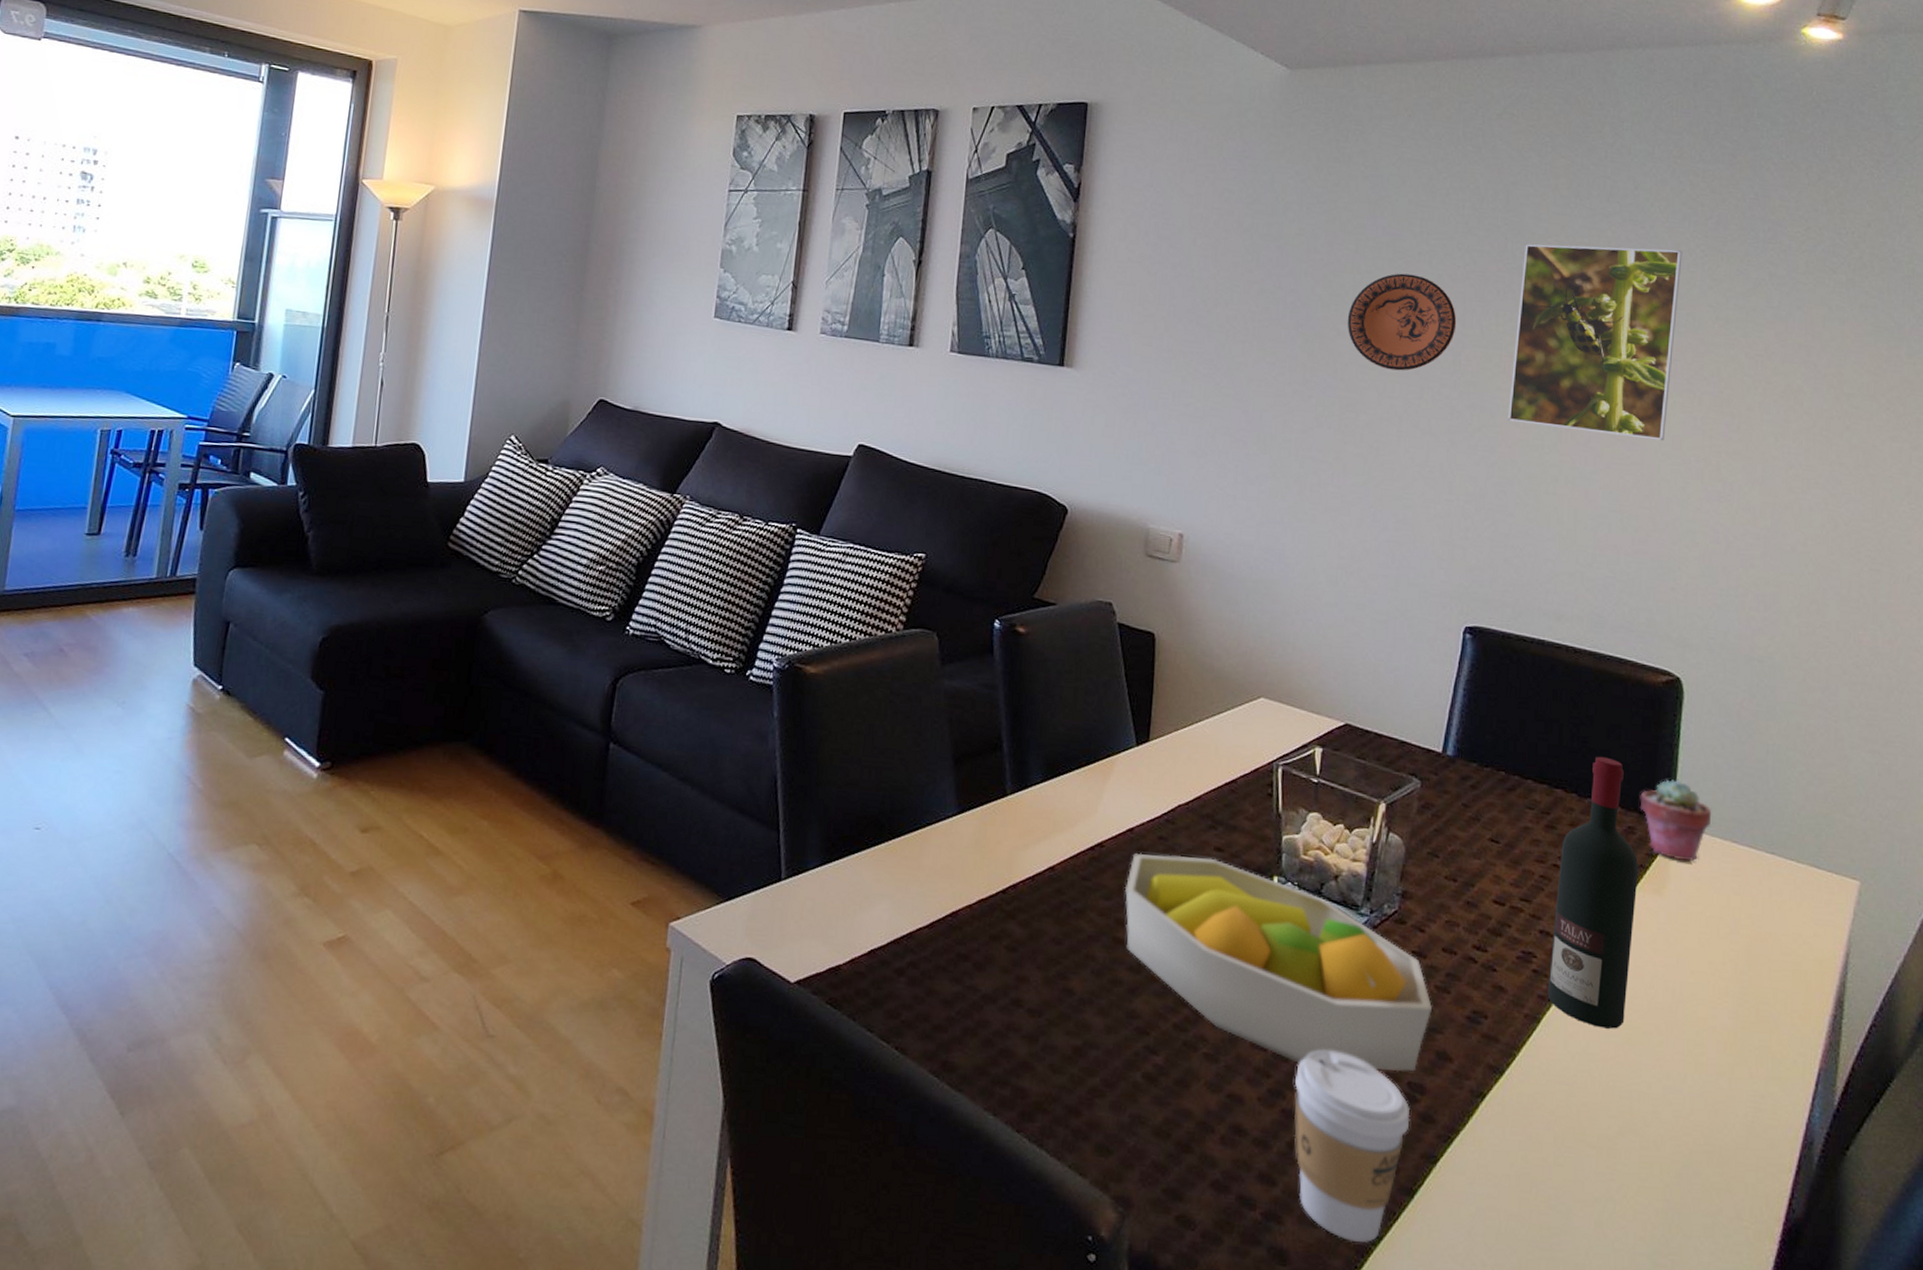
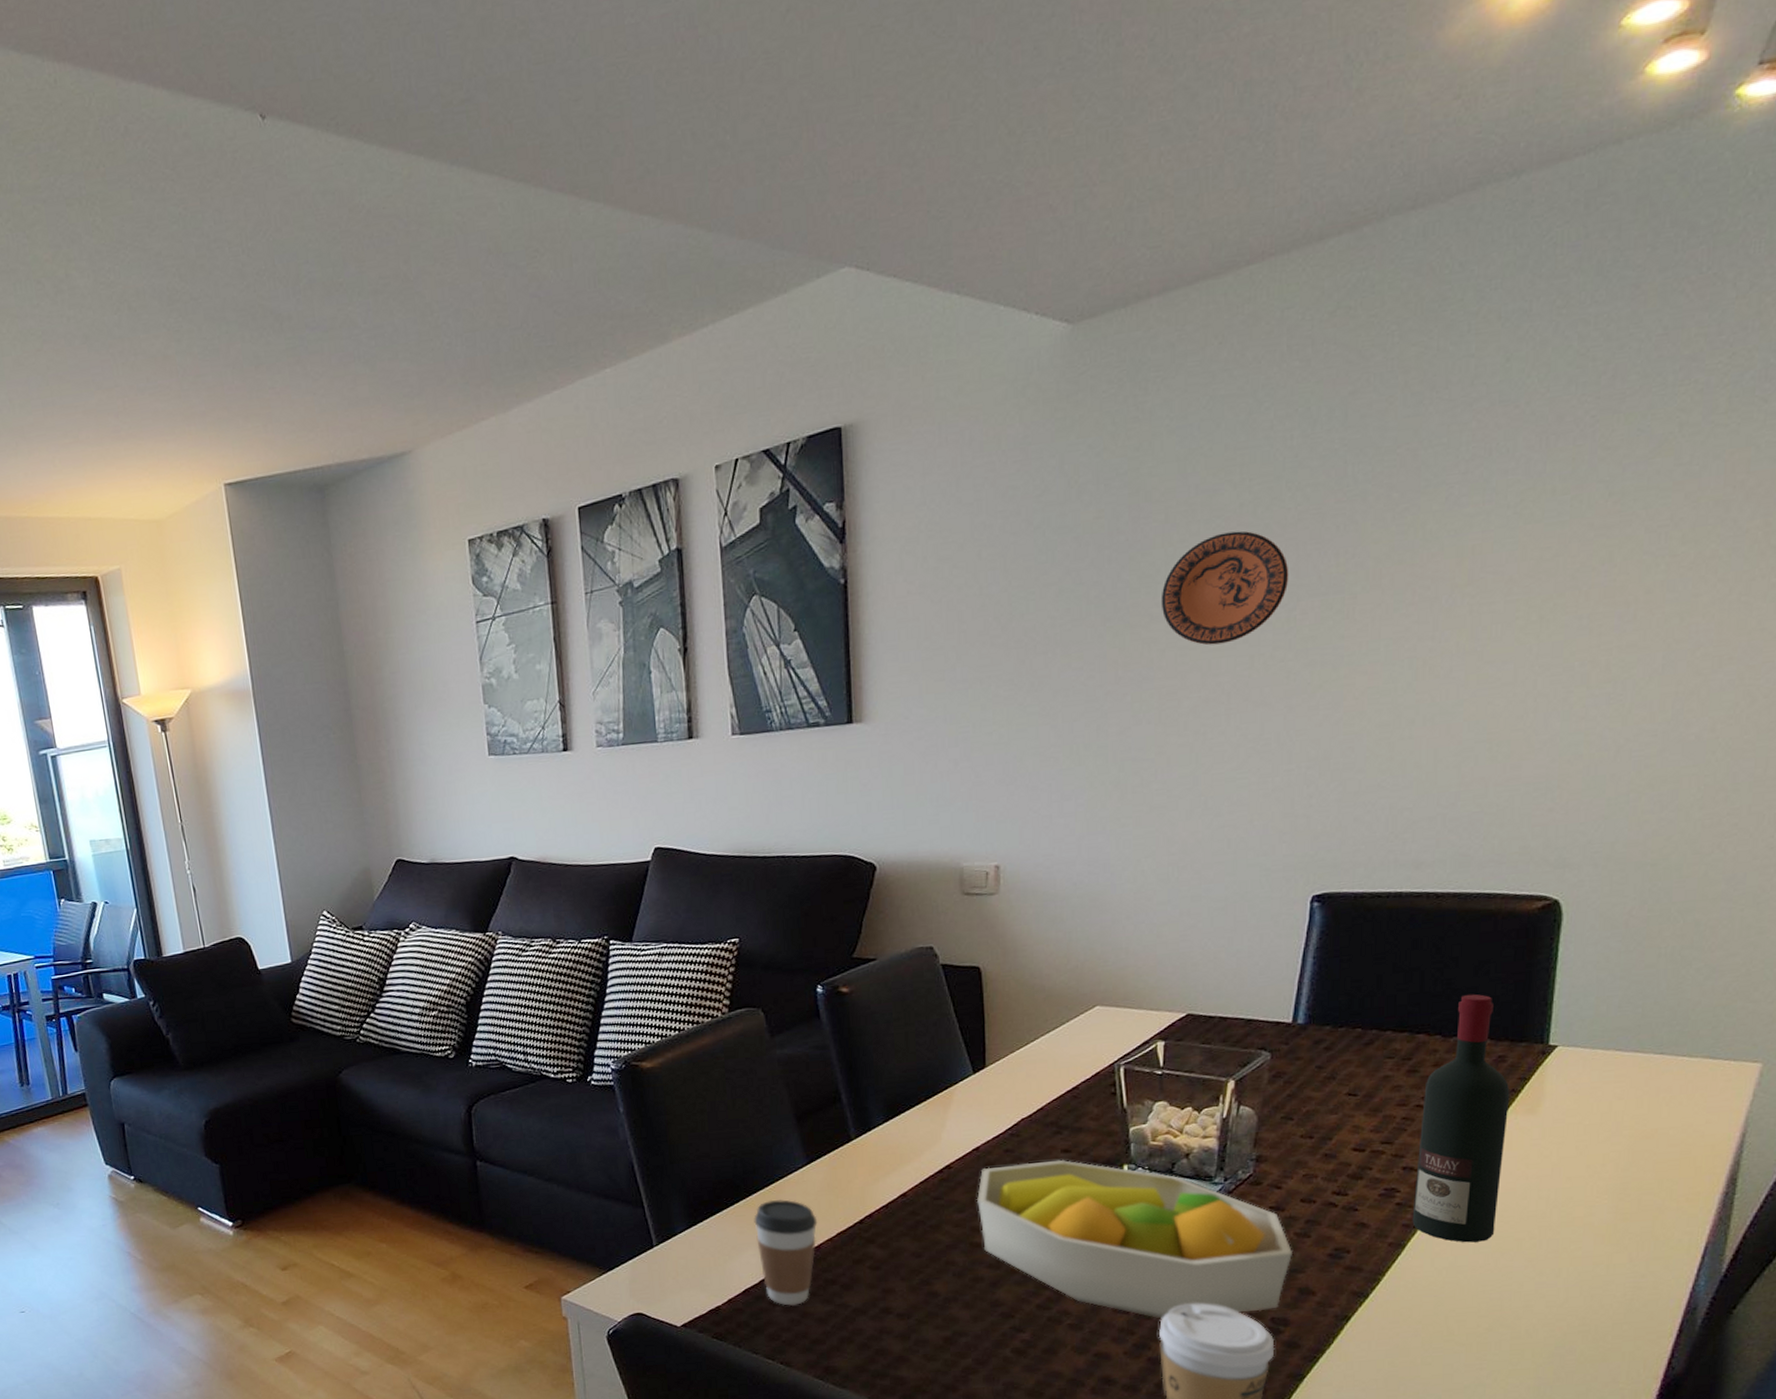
coffee cup: none [891,847,959,979] -> present [754,1199,818,1306]
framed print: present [1507,243,1683,441] -> none [1353,423,1567,670]
potted succulent: present [1639,779,1712,862] -> none [1511,1002,1593,1078]

